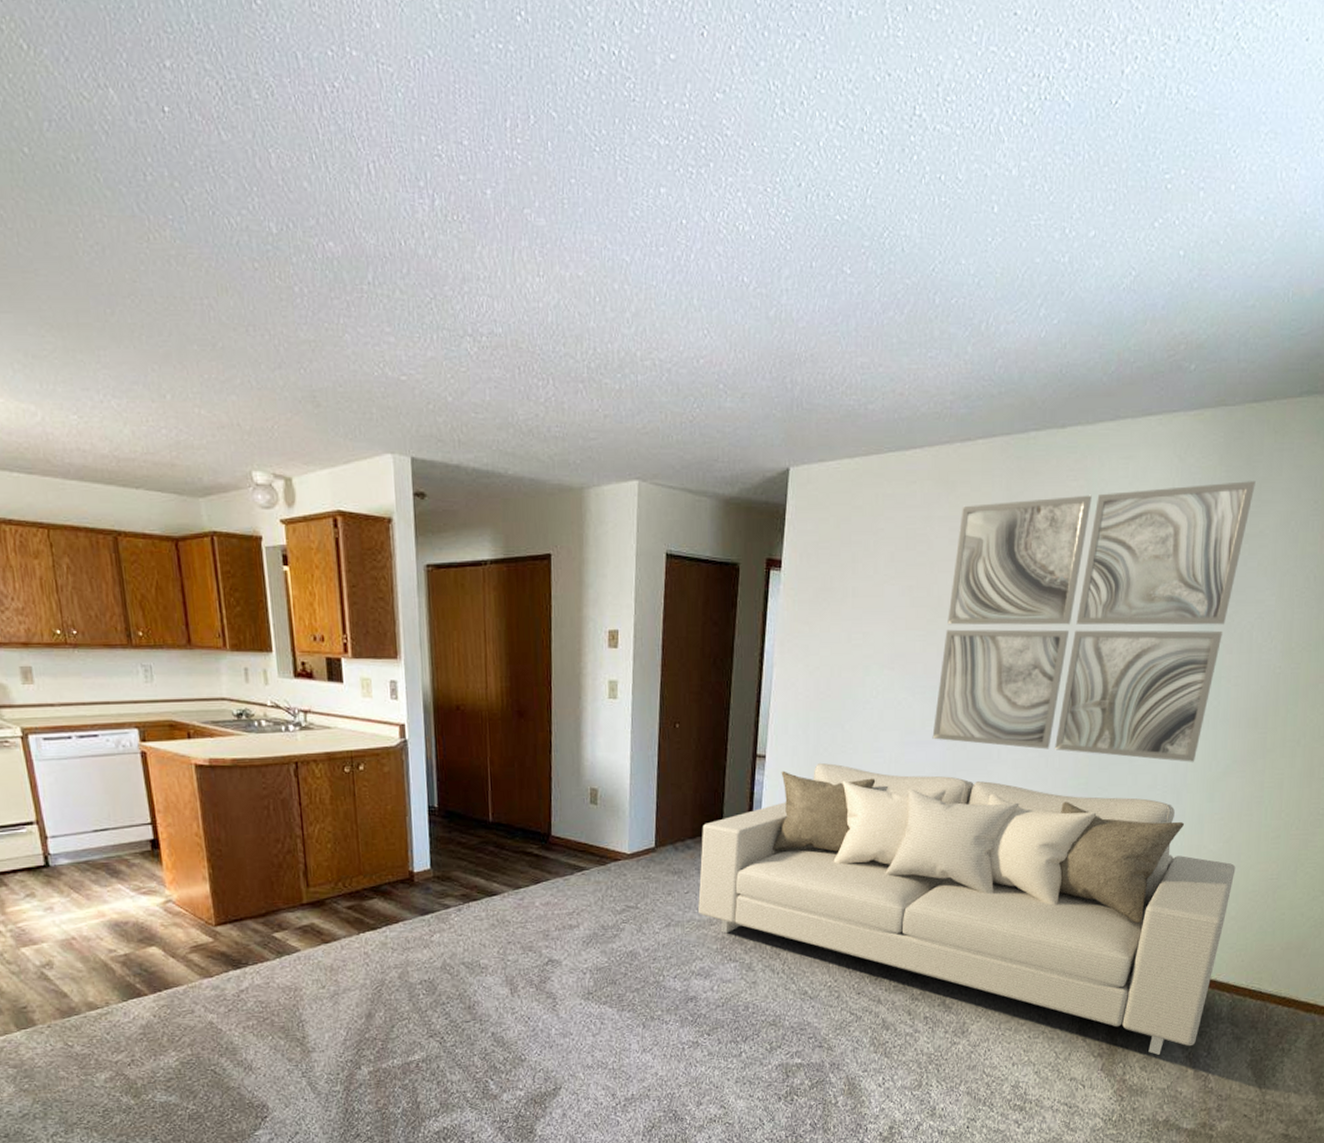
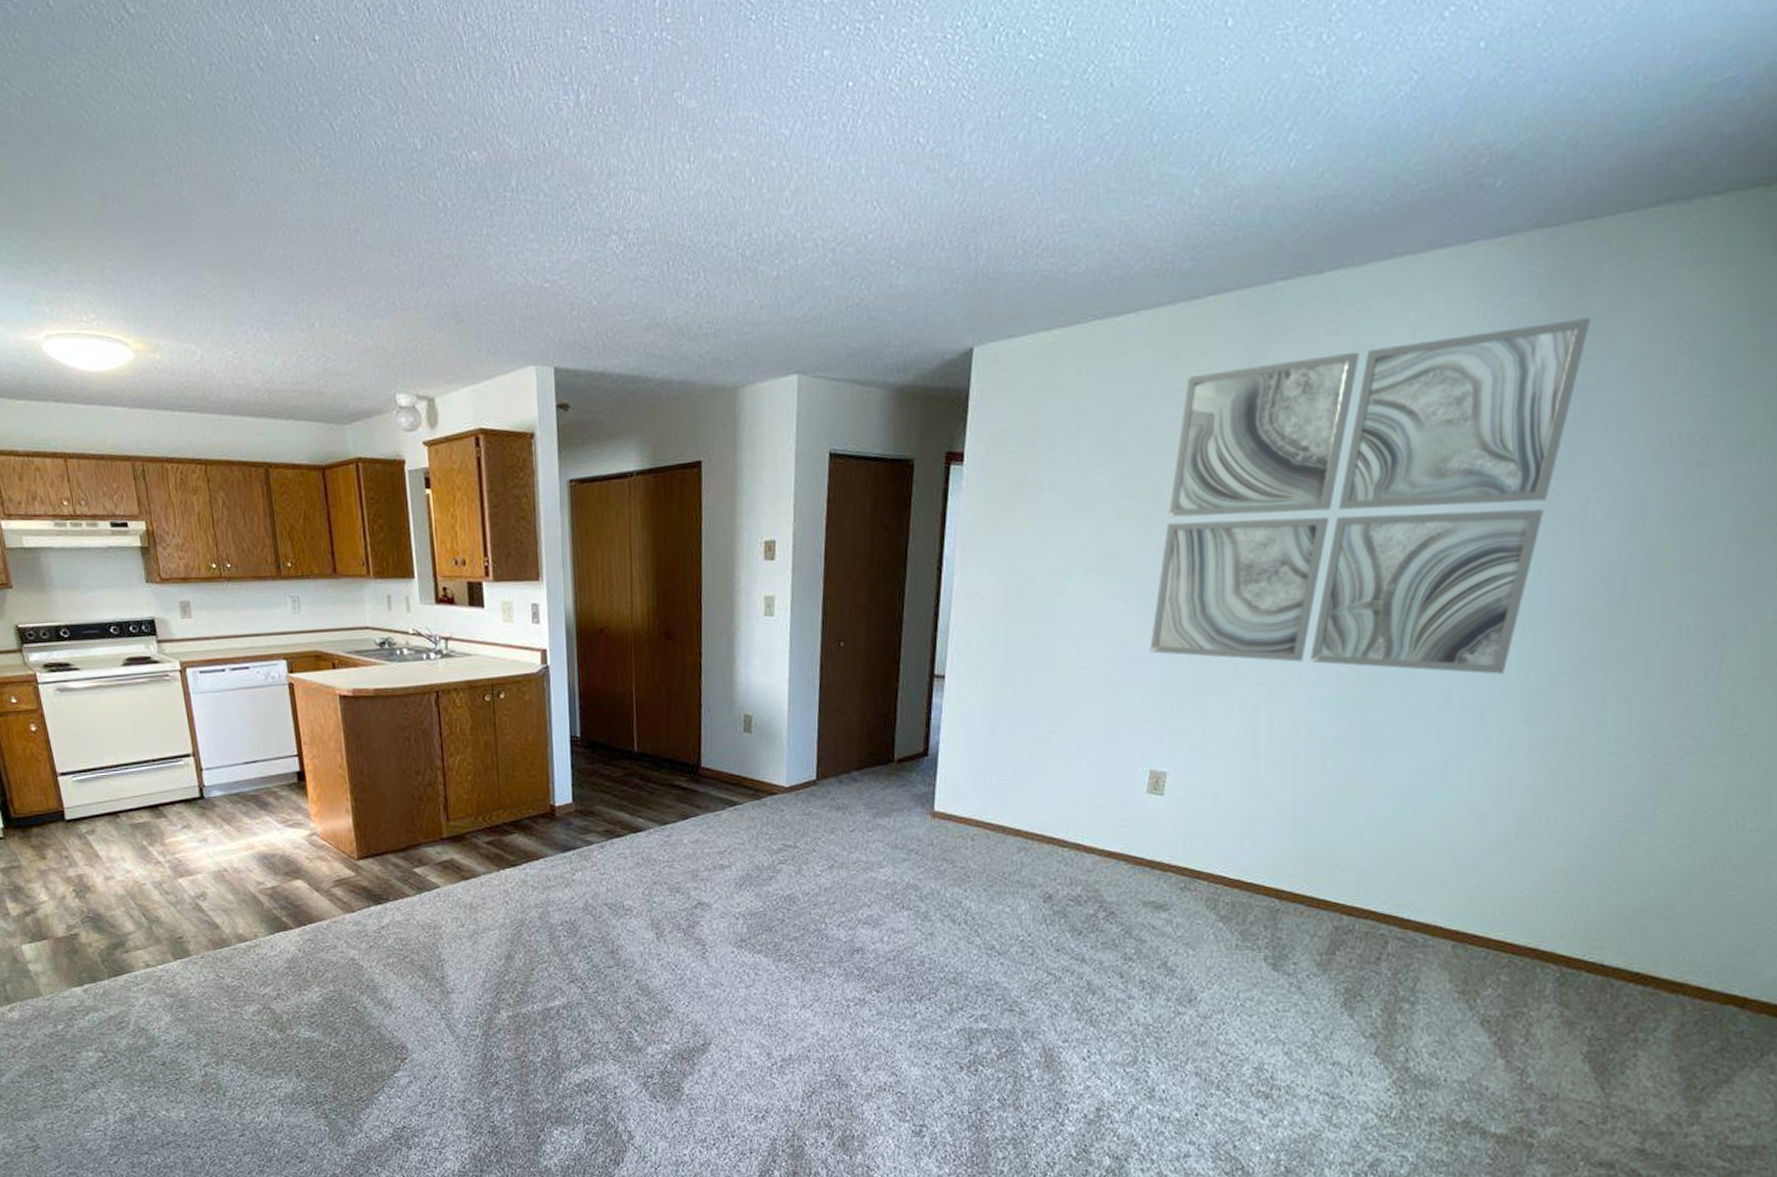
sofa: present [698,762,1236,1055] -> none [866,682,1565,1039]

